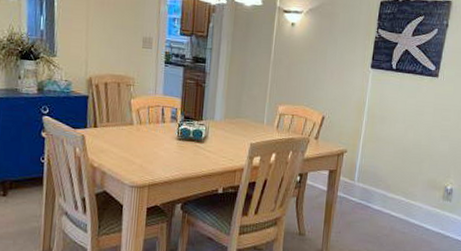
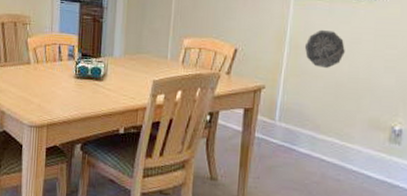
decorative plate: none [379,102,411,135] -> present [304,29,345,68]

